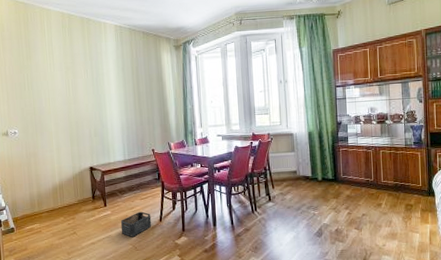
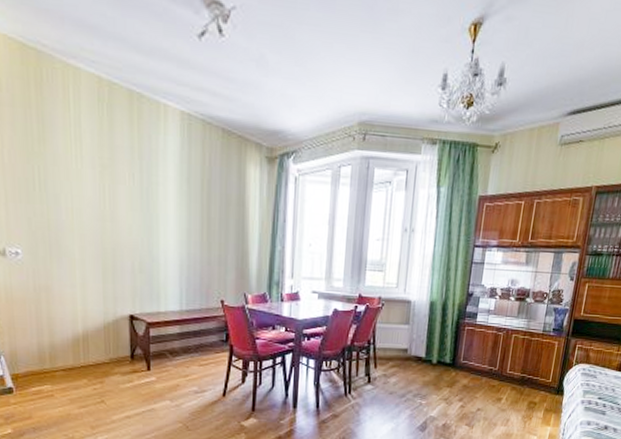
storage bin: present [120,211,152,237] -> none [168,381,212,413]

